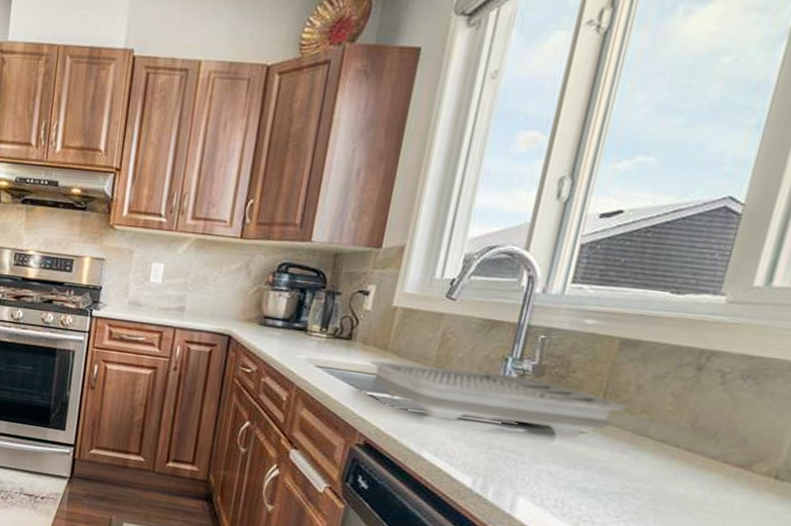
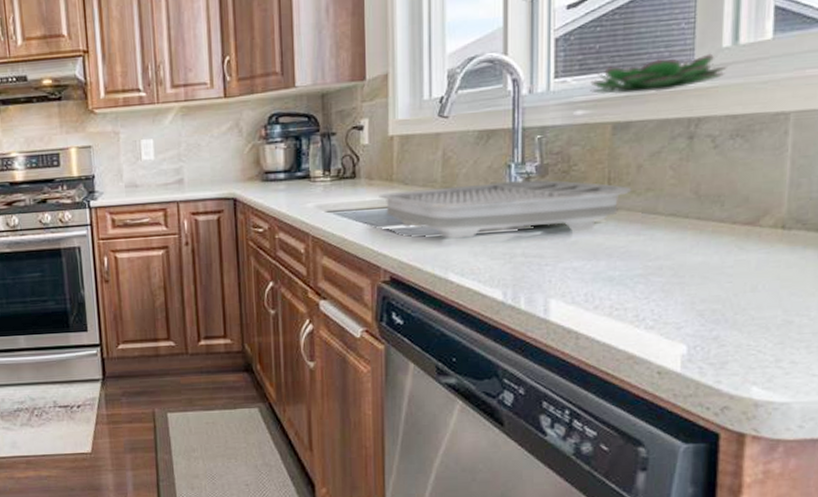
succulent plant: none [605,282,754,318] -> present [590,53,727,95]

